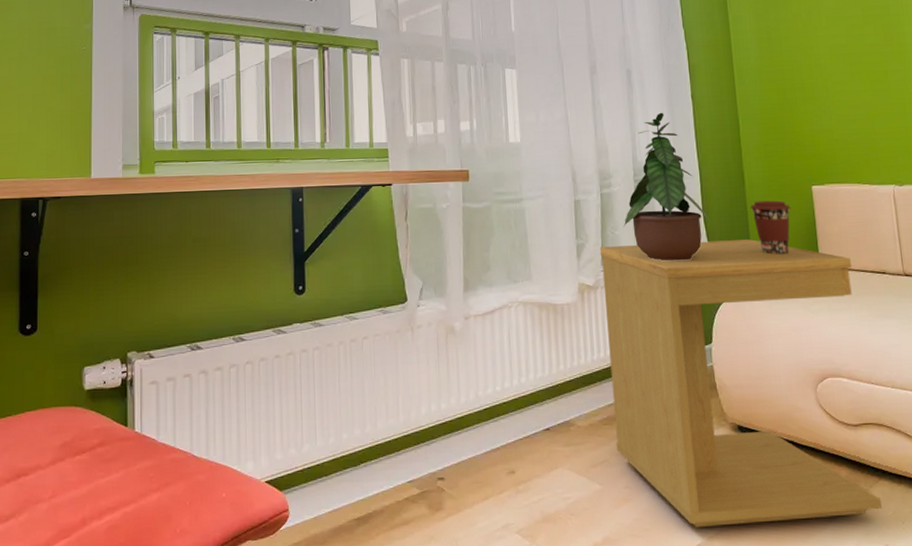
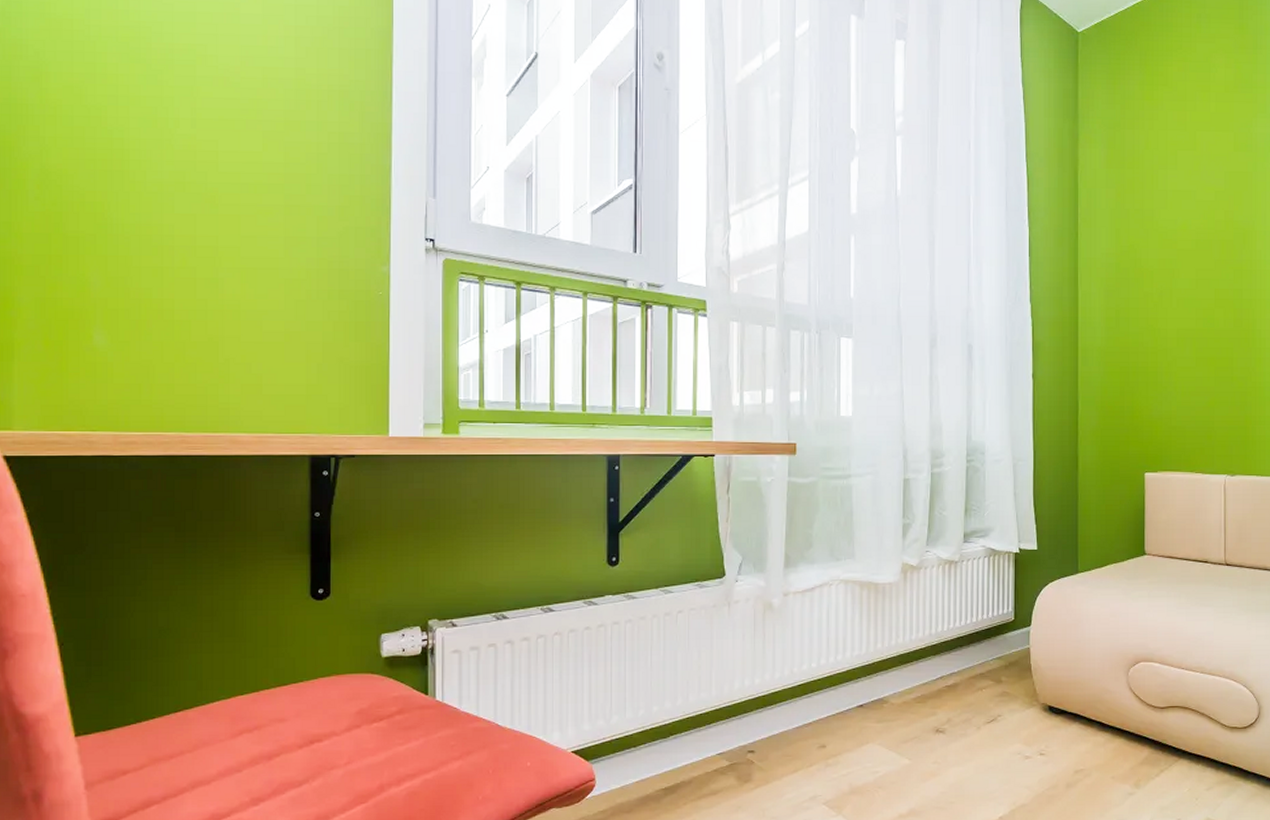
side table: present [599,239,883,527] -> none [926,524,1179,801]
potted plant: present [623,112,709,261] -> none [952,391,1039,544]
coffee cup: present [750,200,791,255] -> none [1081,486,1122,540]

